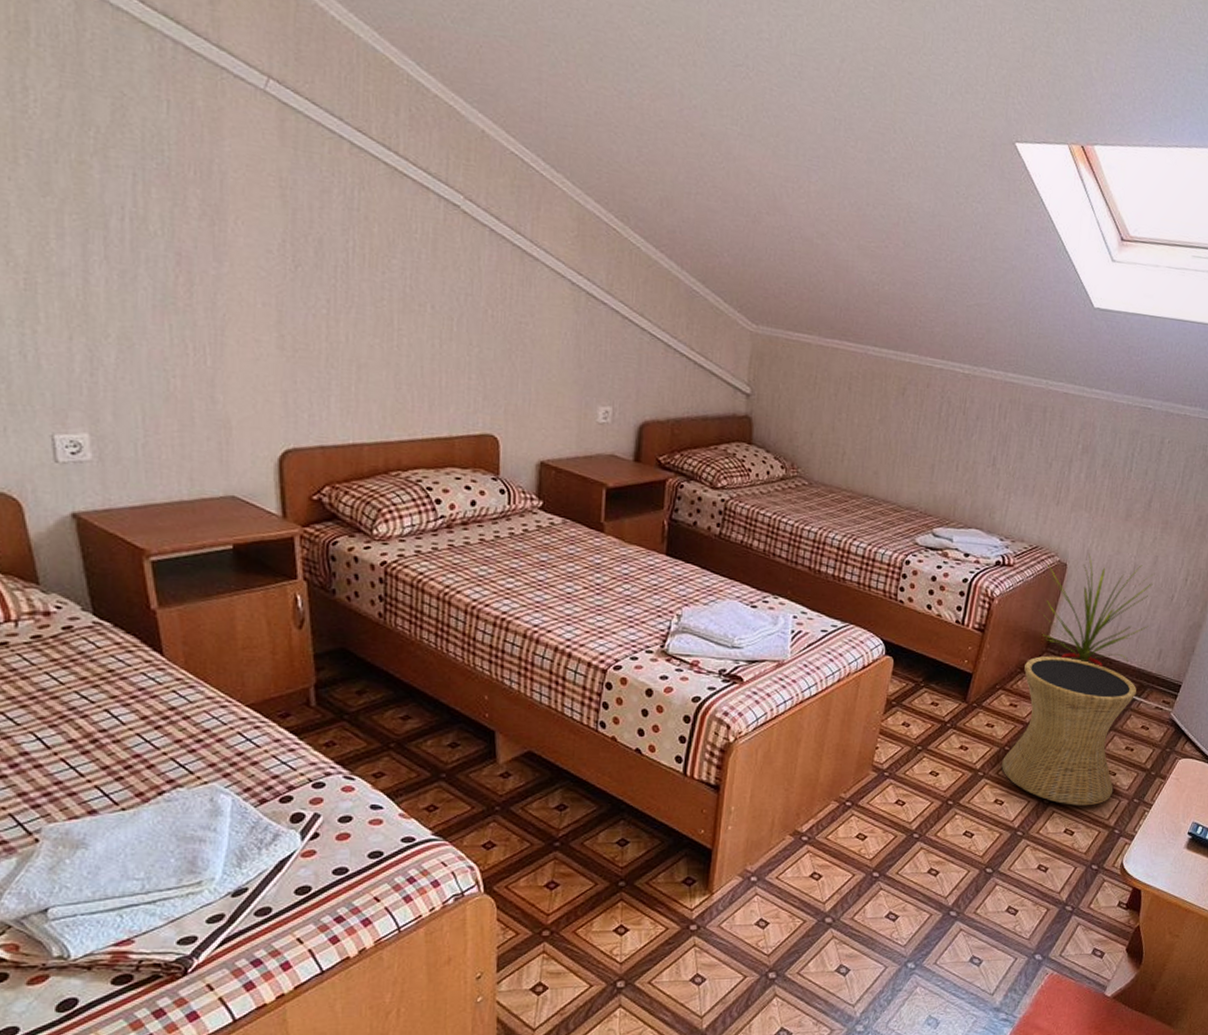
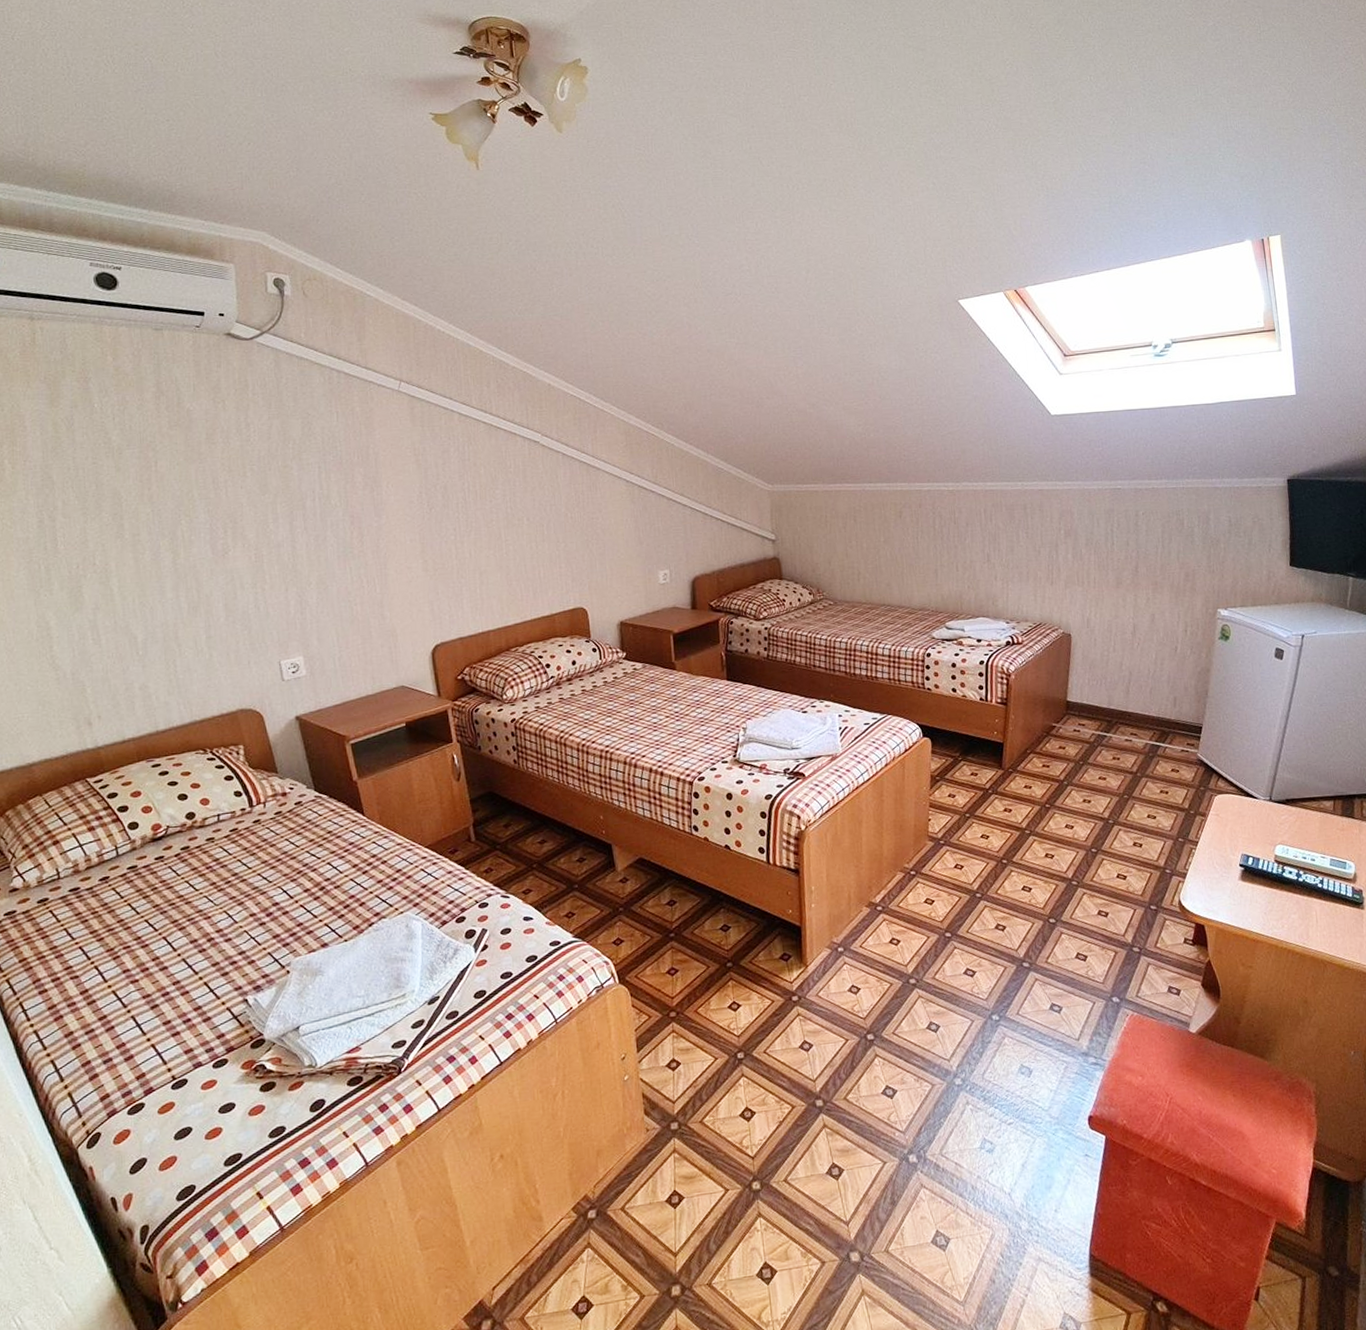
side table: present [1002,655,1137,806] -> none [1045,716,1160,852]
house plant: present [1039,554,1155,666] -> none [1052,622,1159,720]

